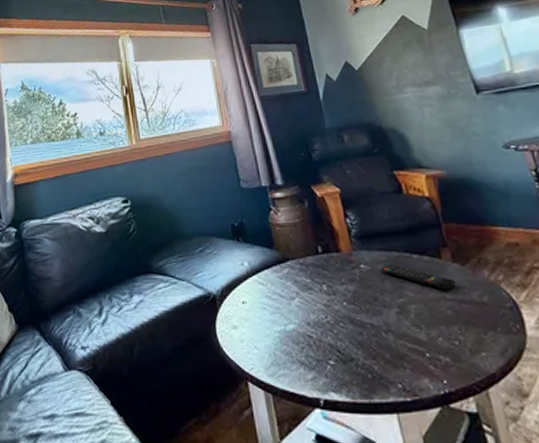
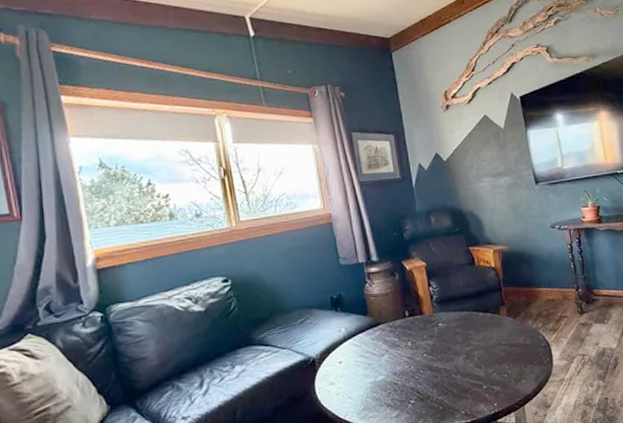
remote control: present [381,263,456,291] -> none [455,320,509,338]

